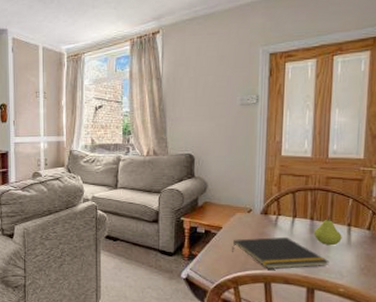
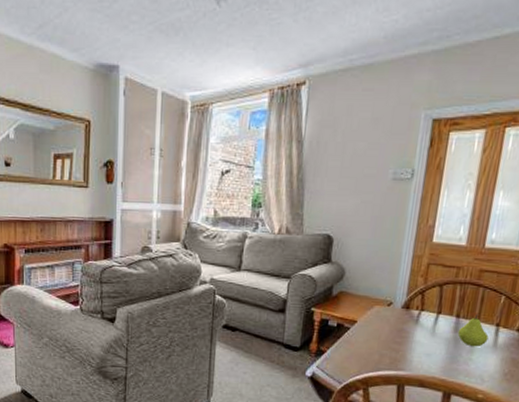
notepad: present [232,236,330,269] -> none [365,335,472,370]

